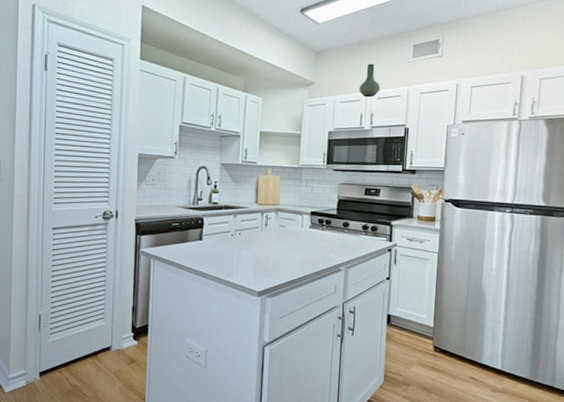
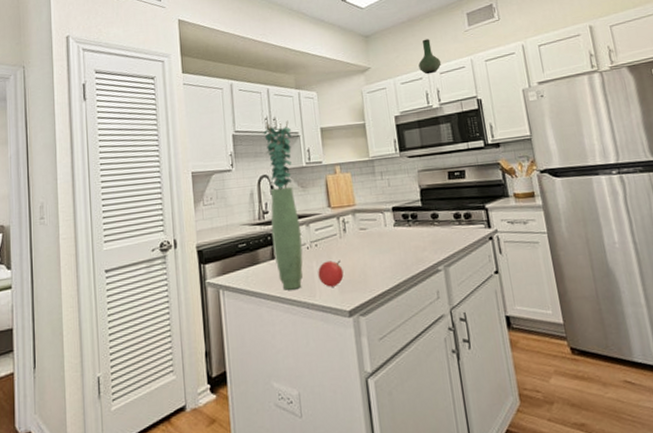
vase: none [202,118,234,268] -> present [263,120,304,290]
fruit: none [237,248,259,270] -> present [318,260,344,287]

